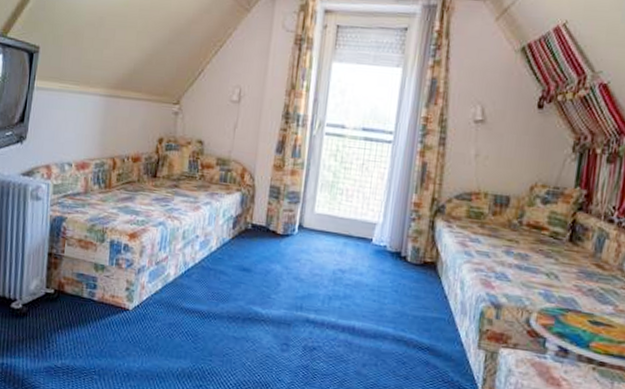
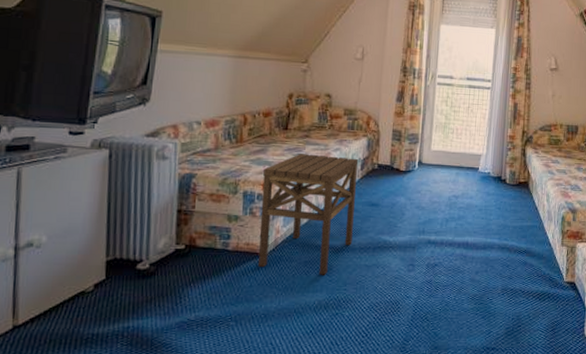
side table: none [123,205,231,341] -> present [258,154,359,275]

